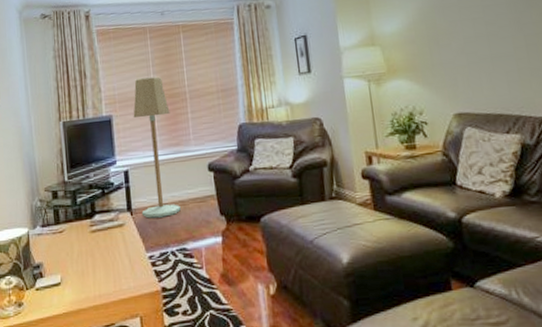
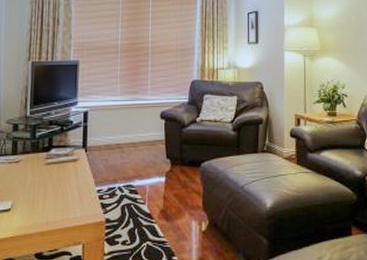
floor lamp: present [133,76,181,219] -> none [95,31,132,156]

